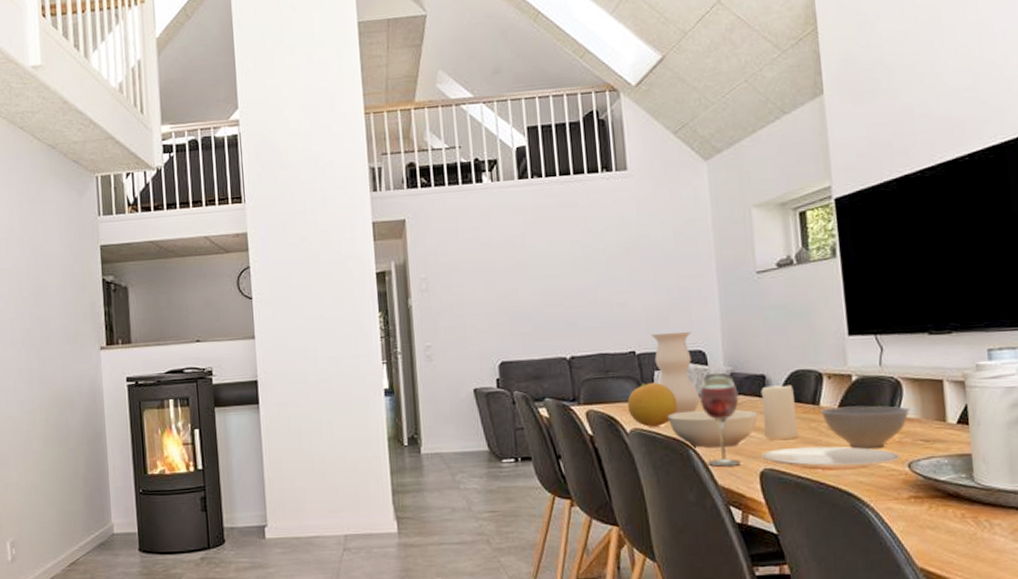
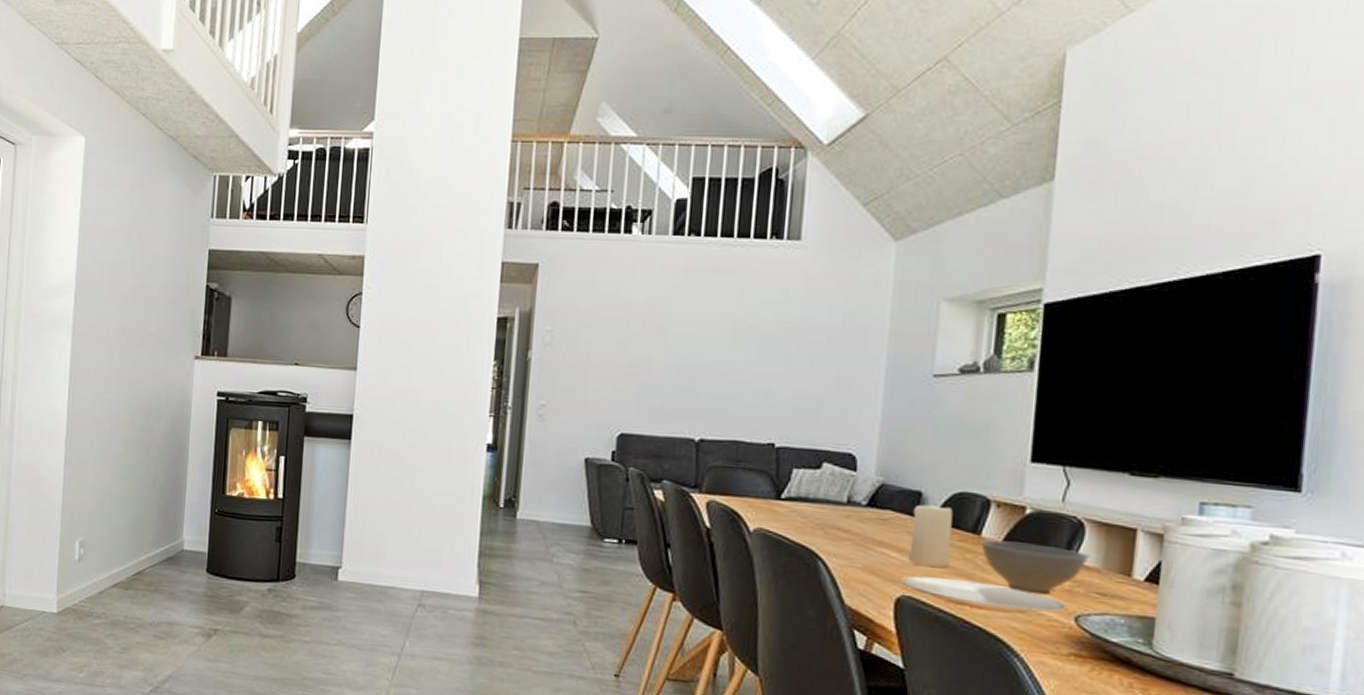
fruit: present [627,382,678,427] -> none [754,480,814,530]
vase: present [651,331,701,414] -> none [795,427,844,522]
bowl: present [668,410,758,448] -> none [800,518,906,566]
wineglass: present [699,373,740,467] -> none [836,481,887,587]

